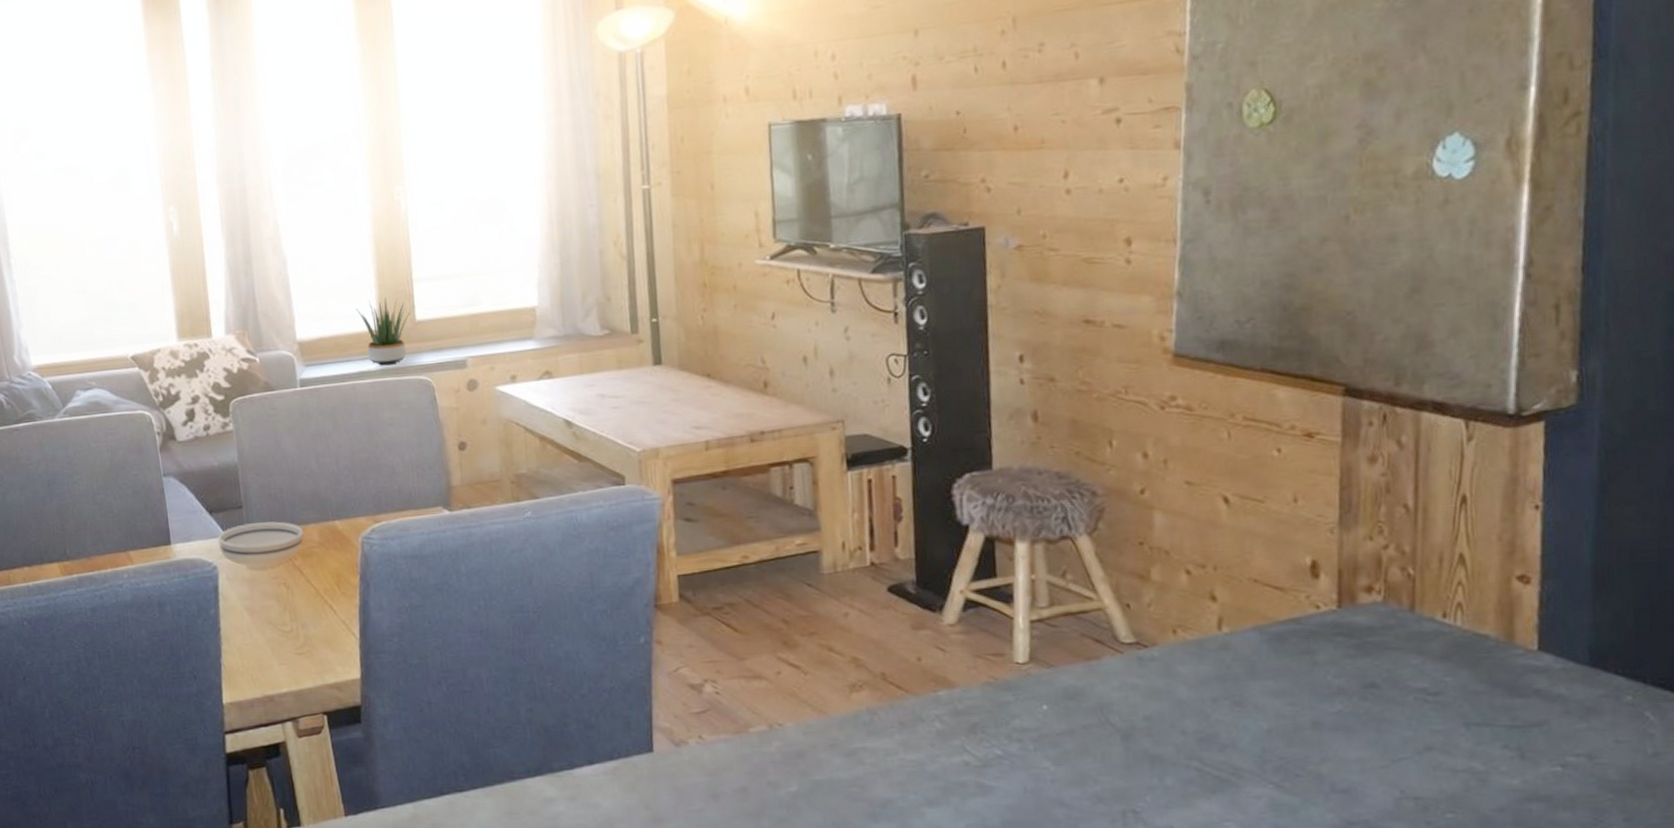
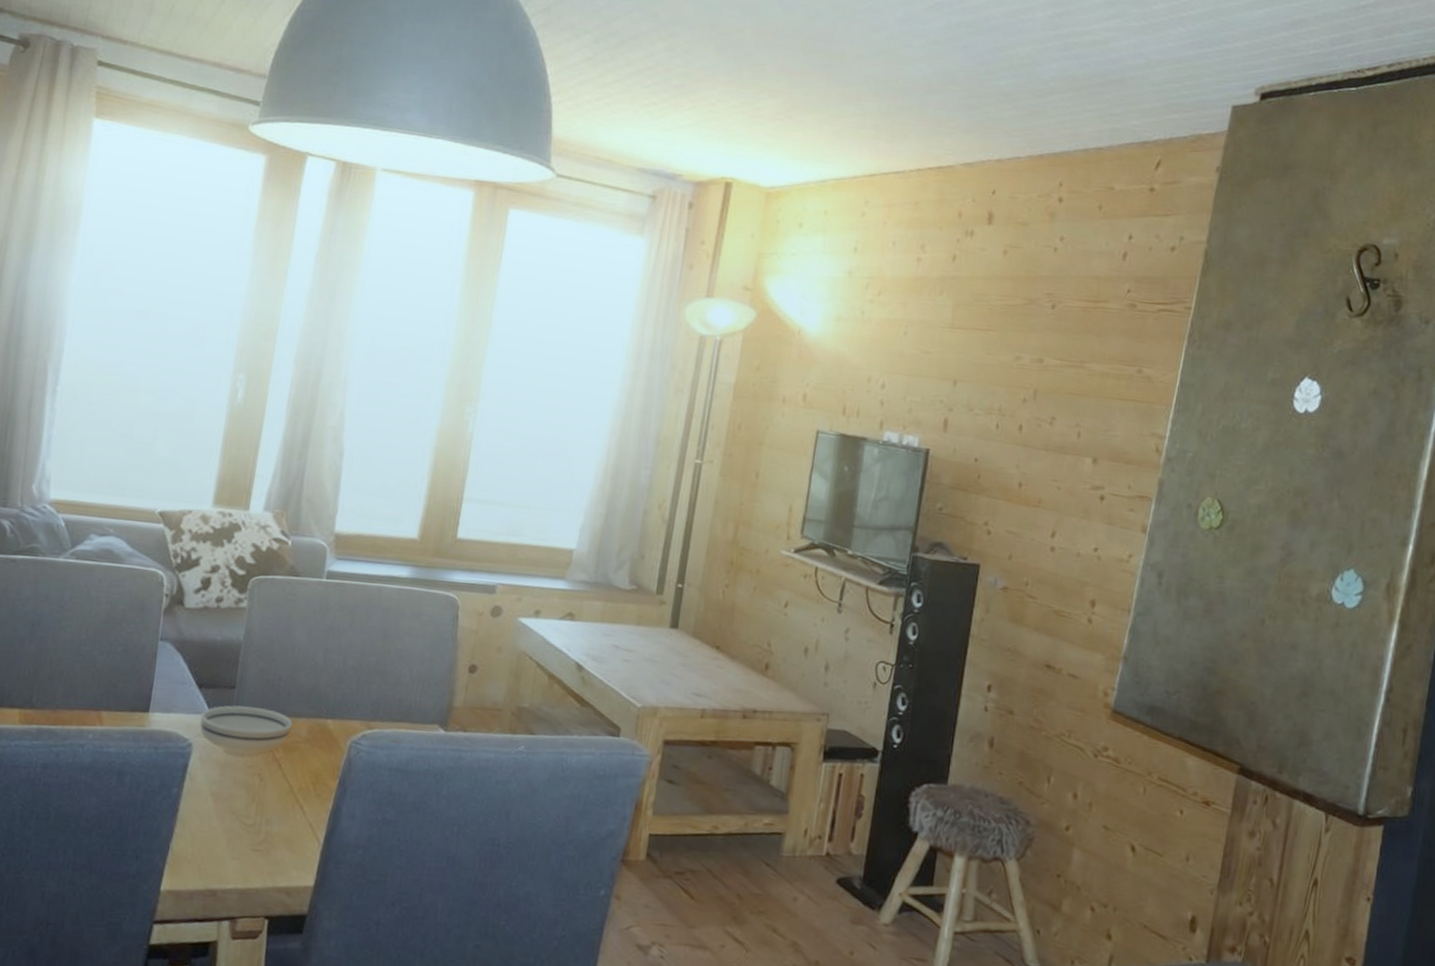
potted plant: present [356,297,411,366] -> none [401,509,454,576]

